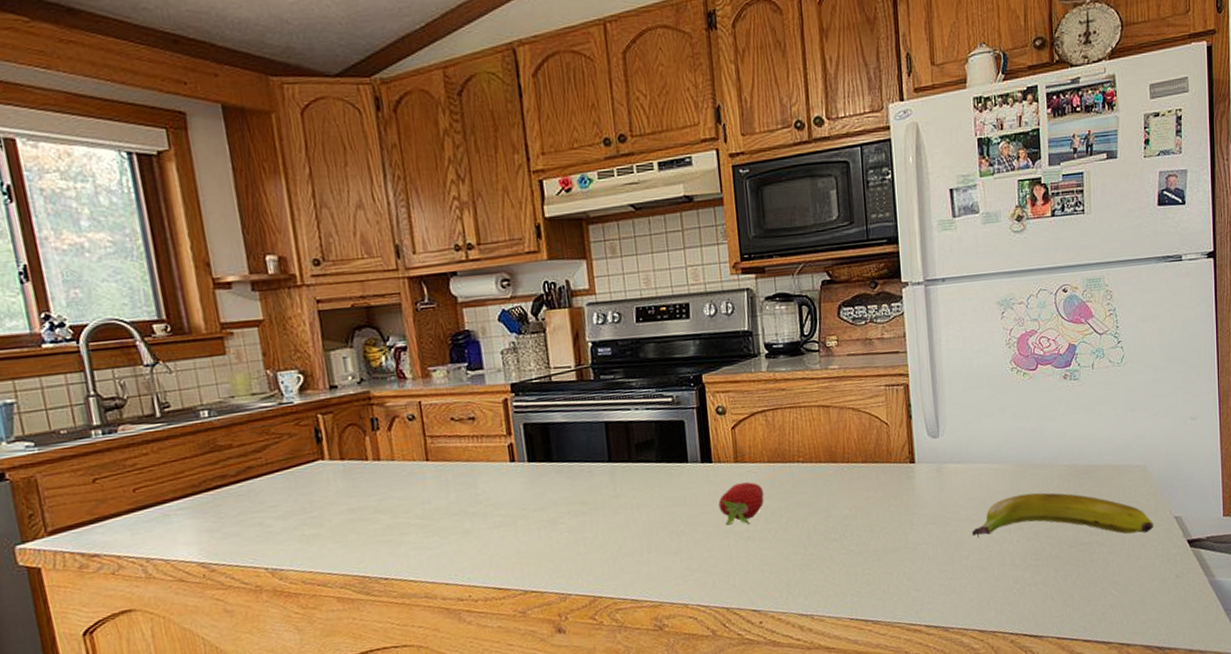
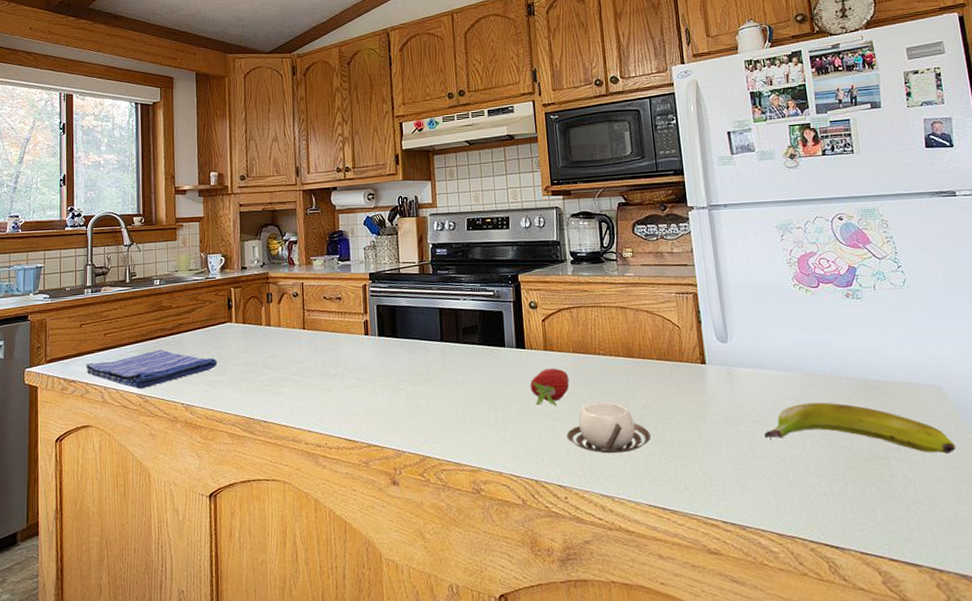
dish towel: none [112,502,310,557] -> present [86,349,217,389]
cup: none [761,514,855,571] -> present [567,402,652,454]

